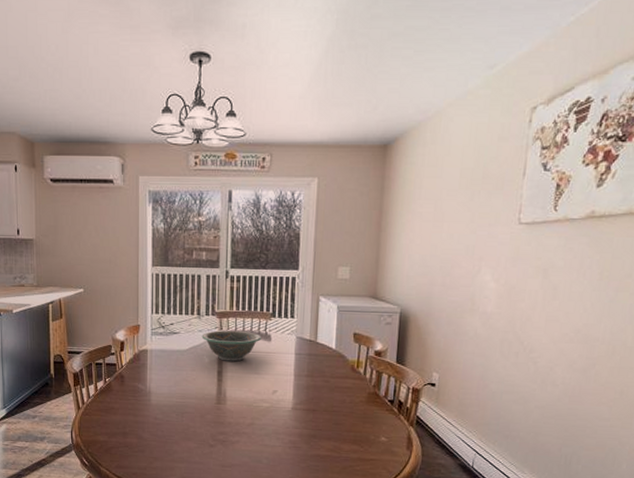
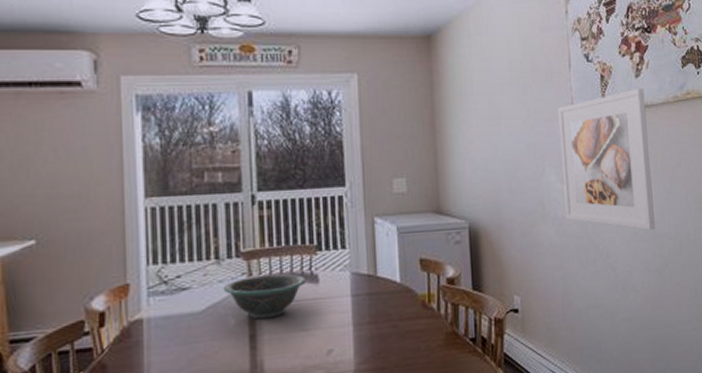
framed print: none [494,198,605,334] -> present [558,88,656,231]

